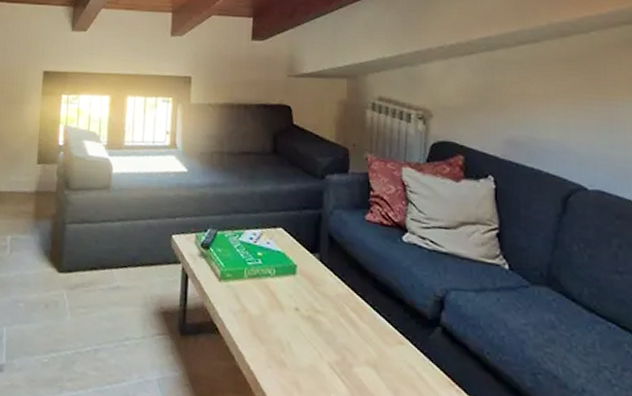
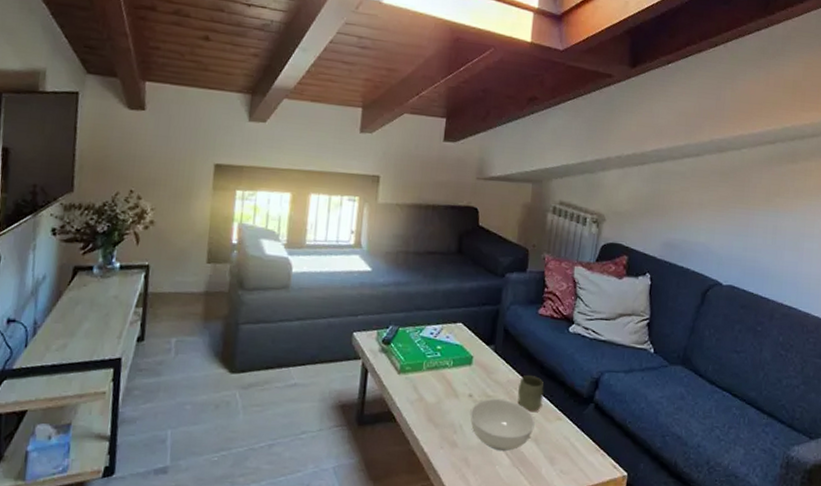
bowl: none [298,313,372,377] -> present [470,398,535,451]
mug: none [350,289,380,332] -> present [517,375,545,411]

